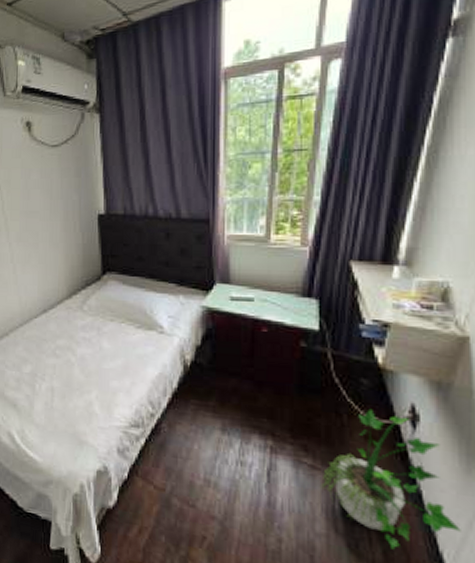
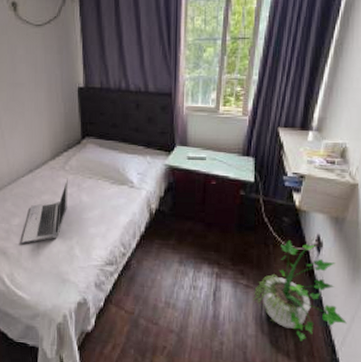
laptop: none [33,320,86,396] -> present [21,178,68,244]

